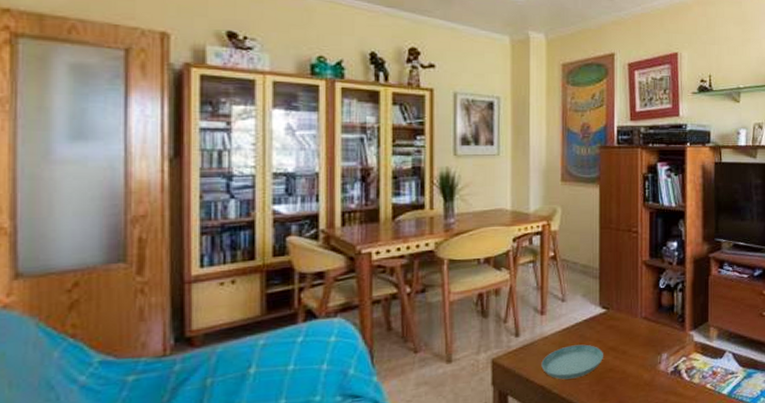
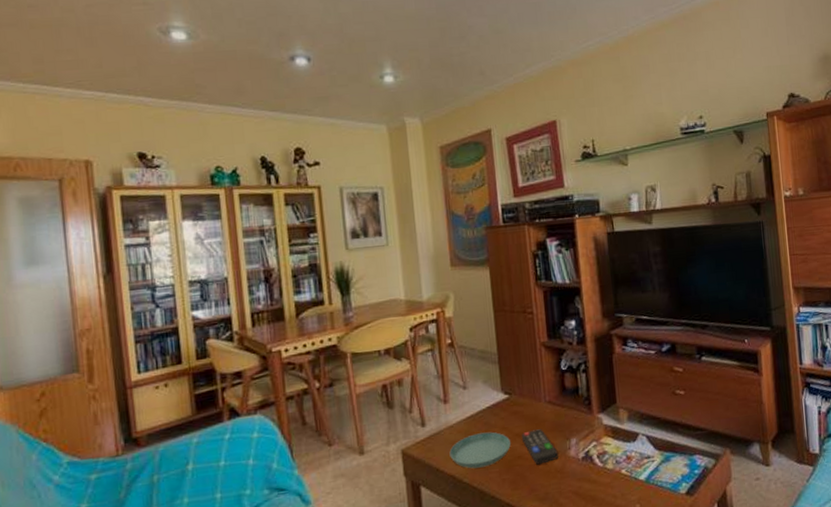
remote control: none [614,343,648,378] -> present [521,429,558,465]

